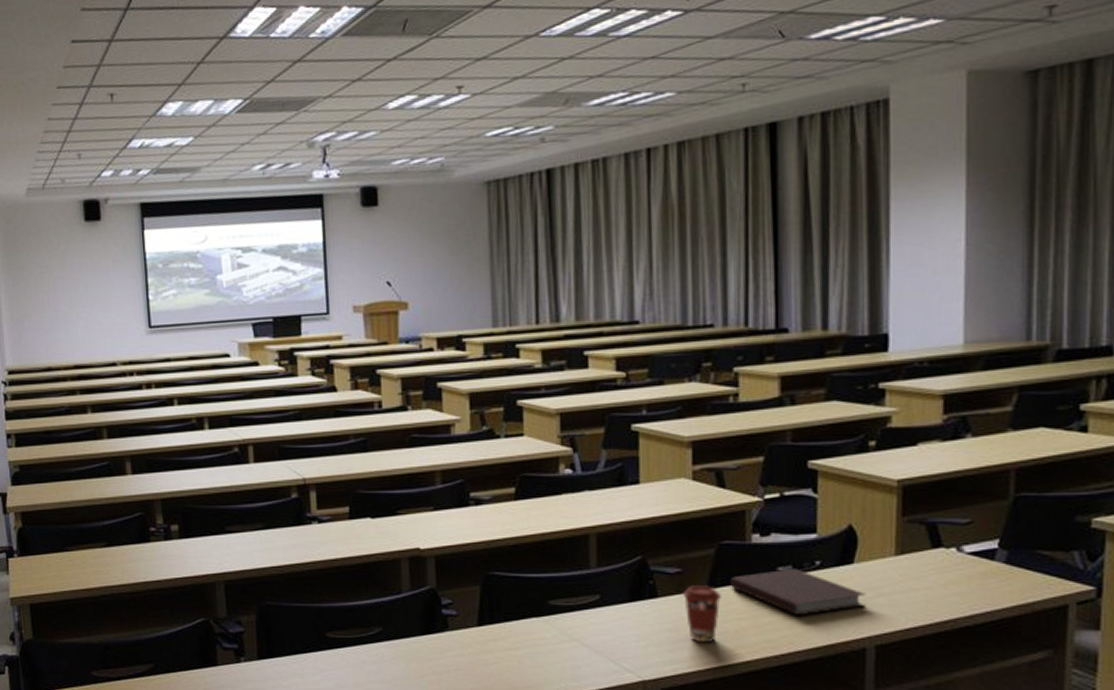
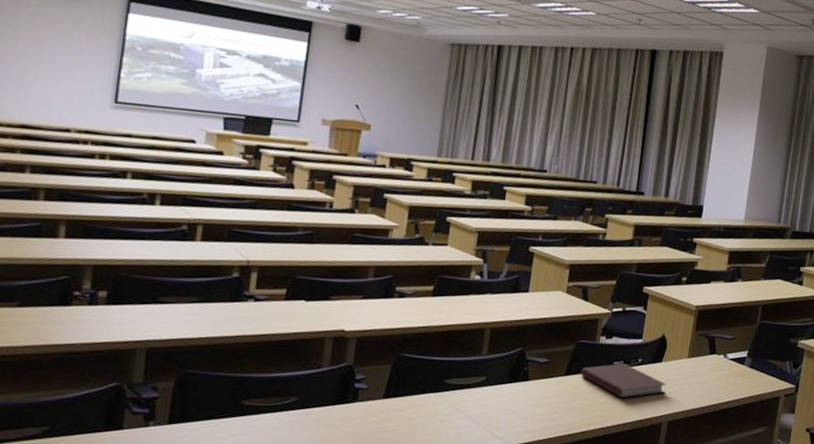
coffee cup: present [683,585,721,644] -> none [546,372,574,418]

